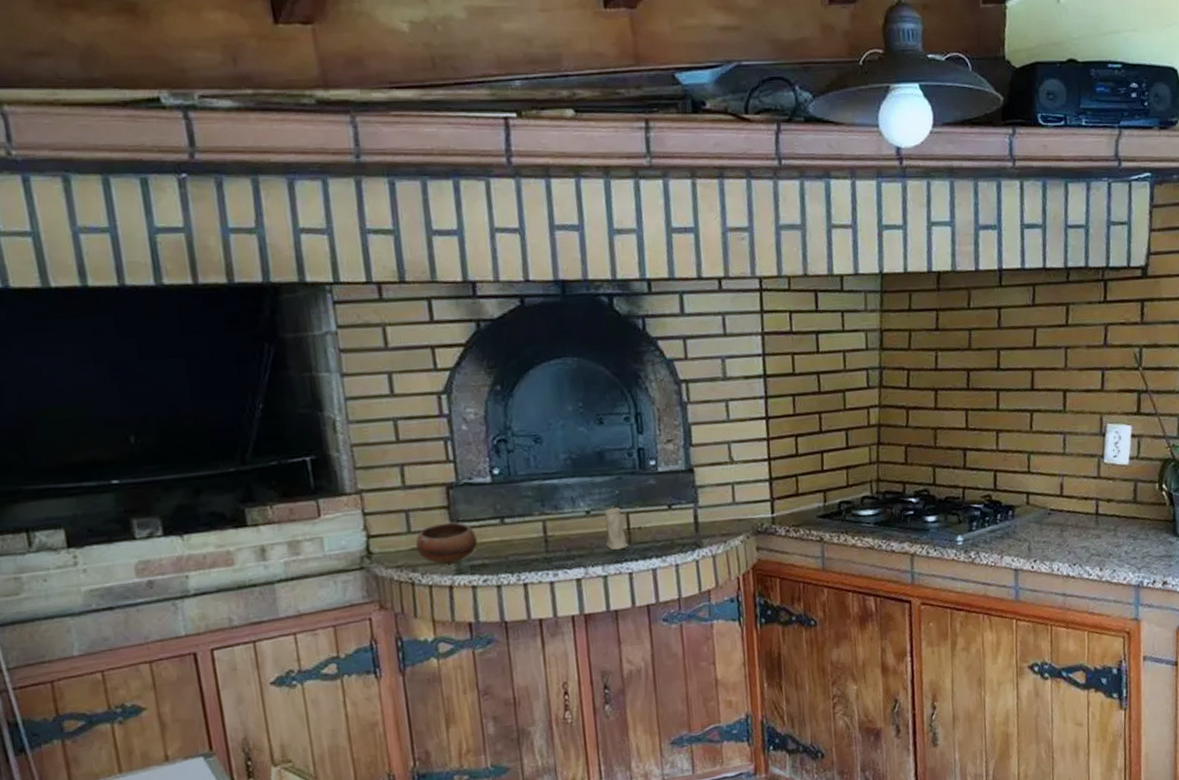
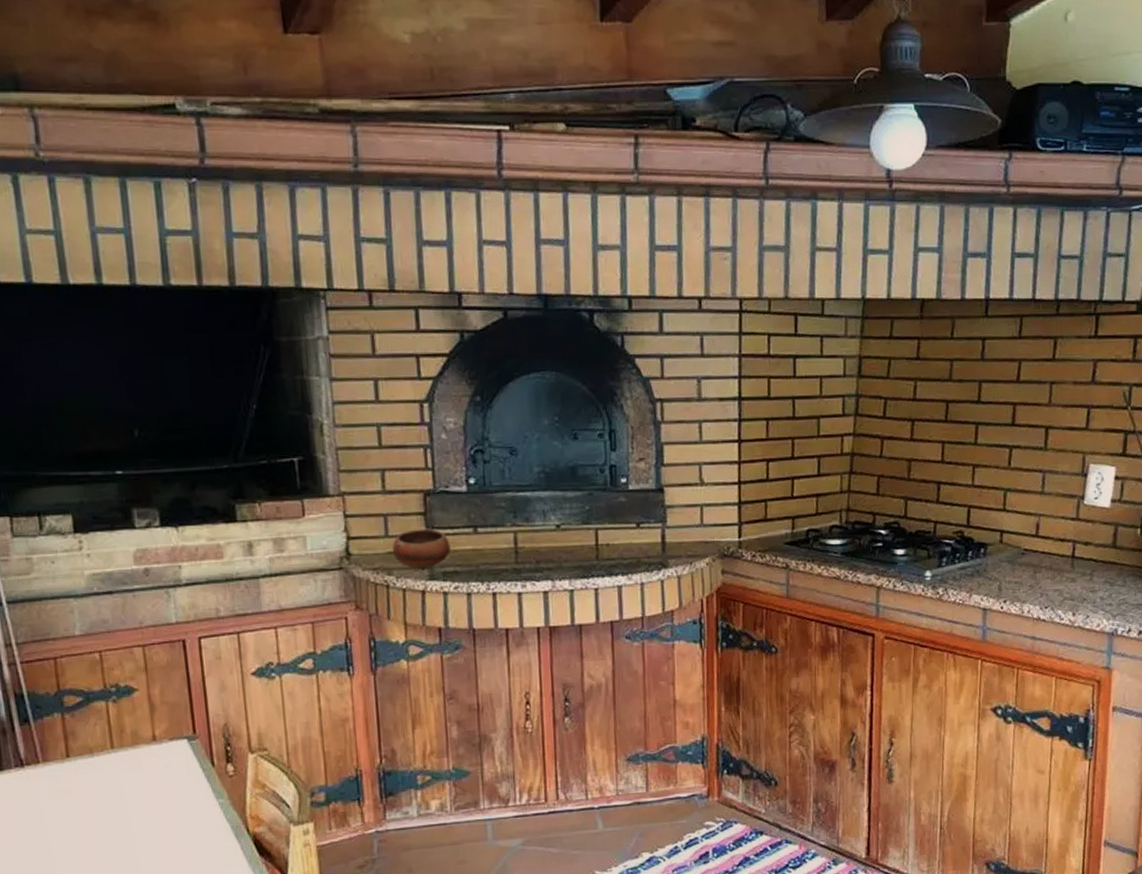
candle: present [604,505,629,551] -> none [574,520,596,566]

